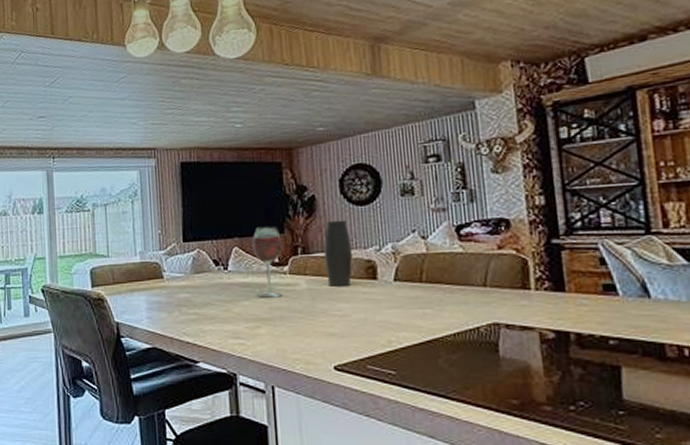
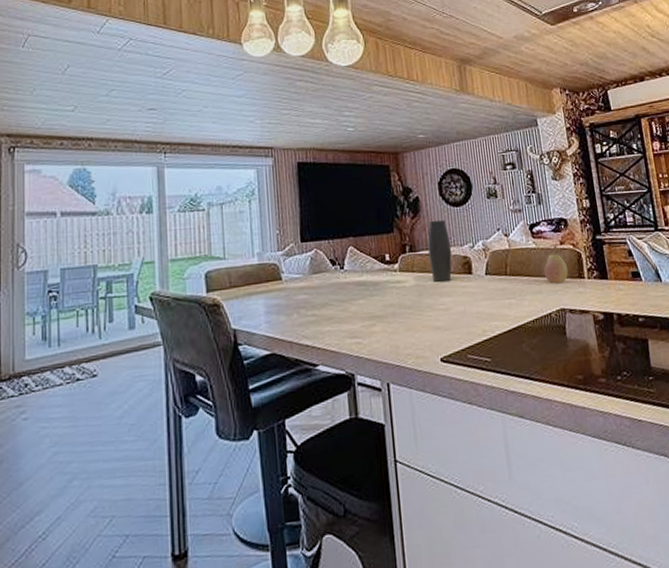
wineglass: present [252,226,283,298] -> none [365,225,394,296]
fruit: none [472,250,508,295] -> present [543,245,569,284]

